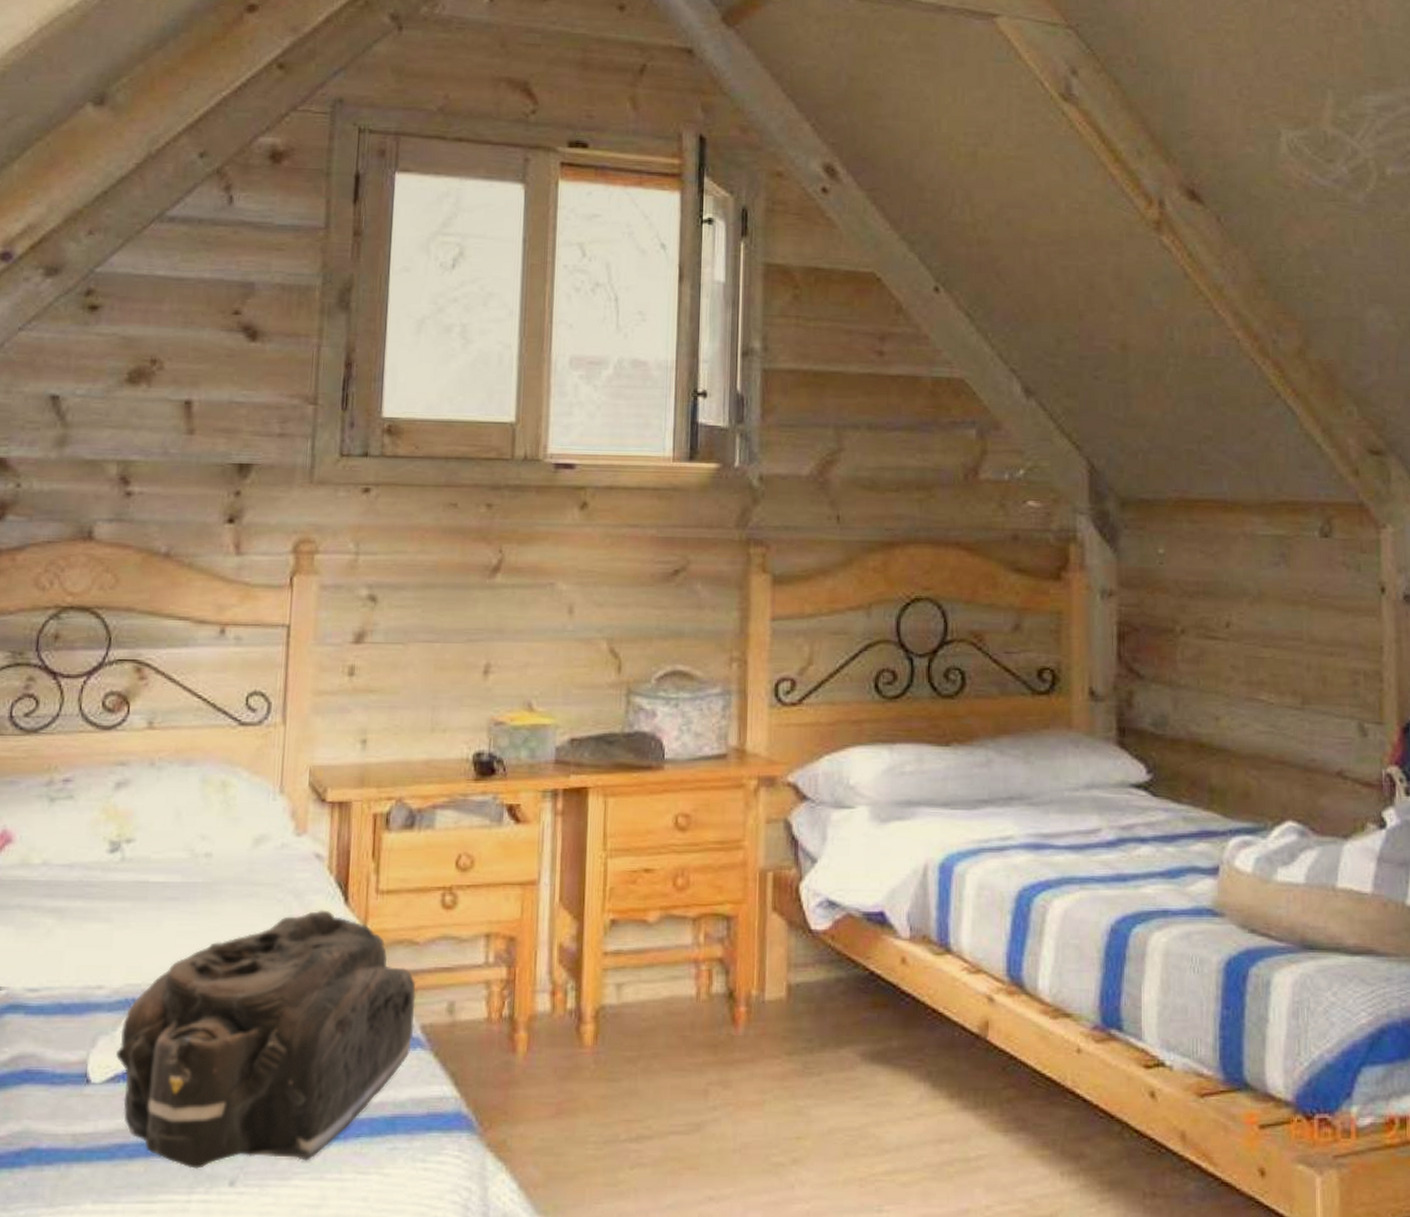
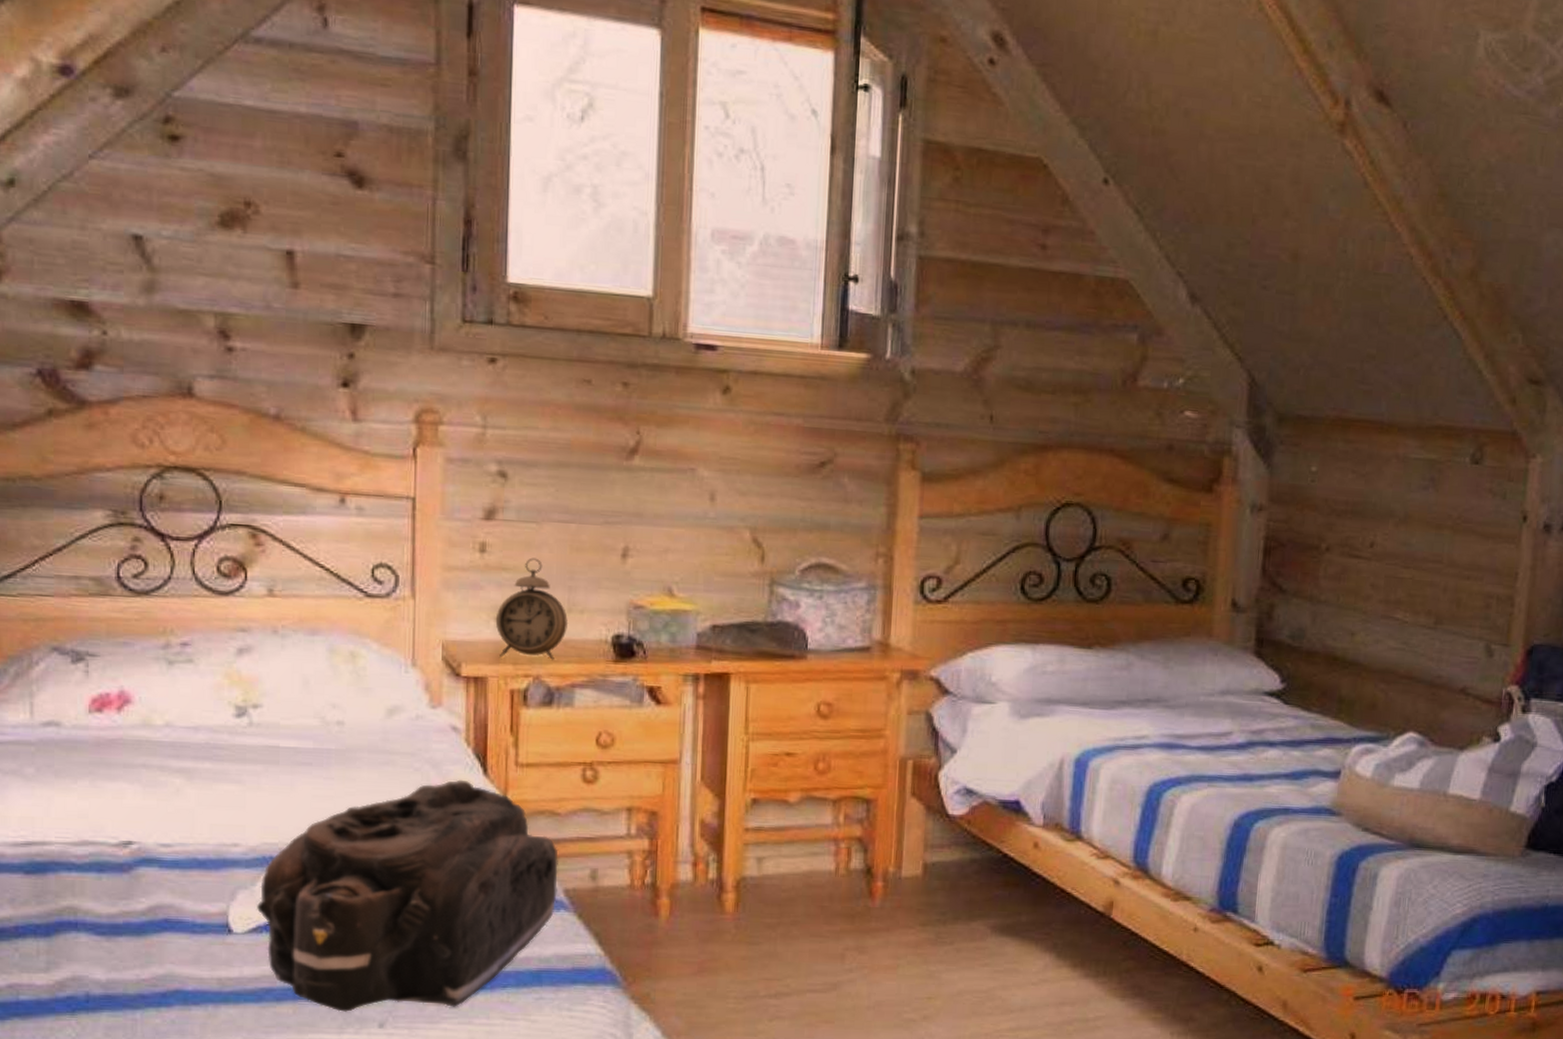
alarm clock: none [361,678,432,782] -> present [495,557,569,661]

